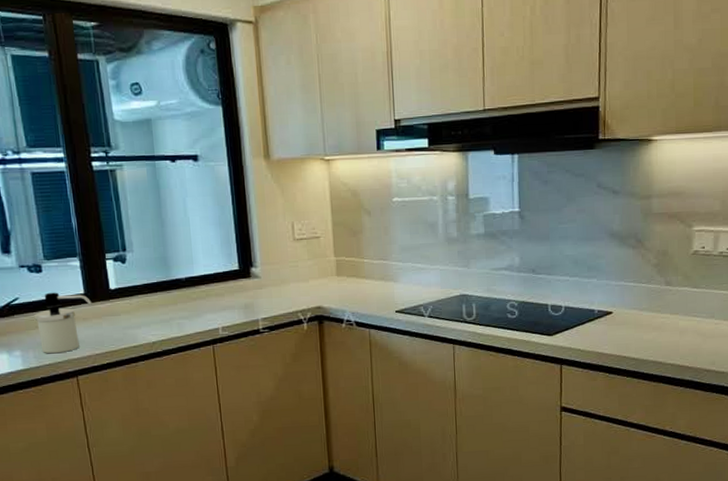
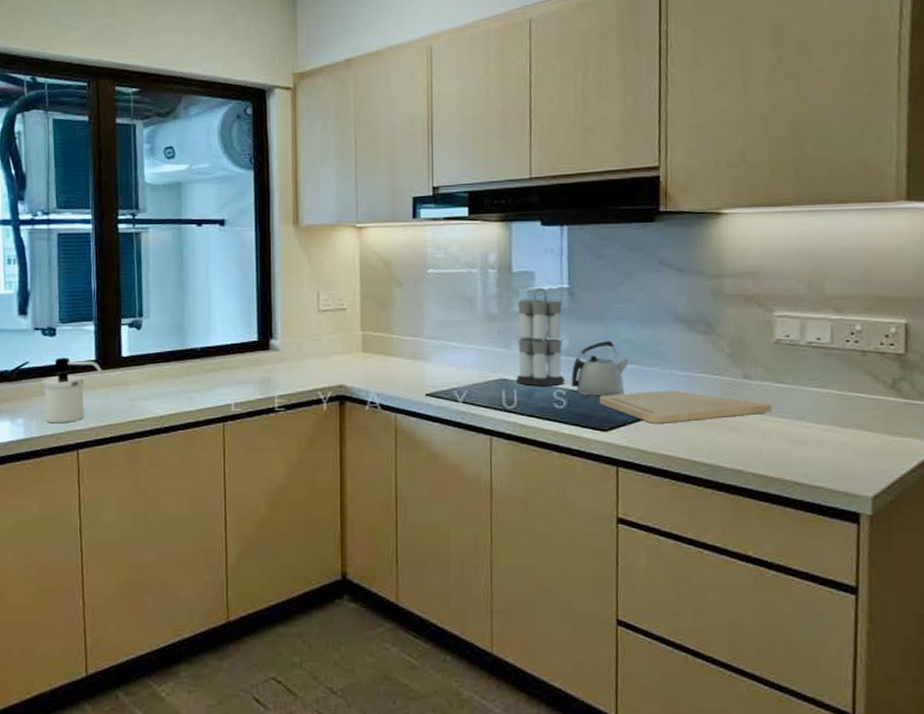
spice rack: none [474,211,517,300] -> present [516,287,565,387]
kettle: none [522,257,573,306] -> present [571,341,631,396]
cutting board: none [546,296,689,327] -> present [599,388,773,424]

